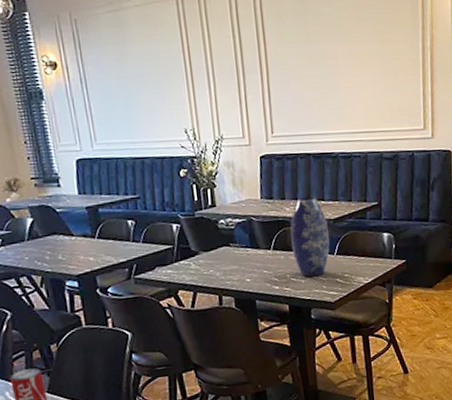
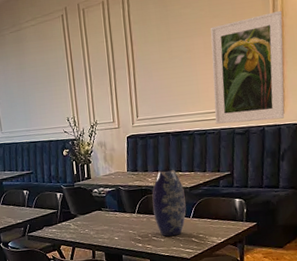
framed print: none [355,21,435,147] -> present [210,10,285,125]

